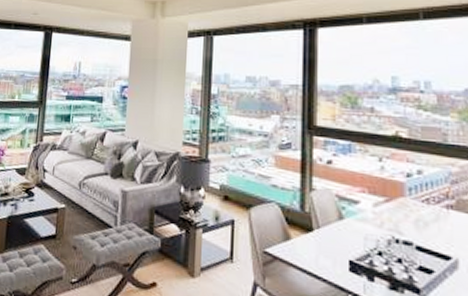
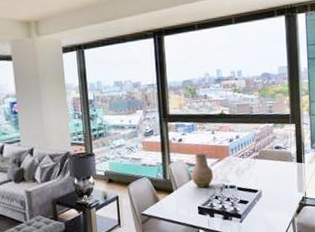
vase: none [342,184,378,235] -> present [191,152,214,188]

